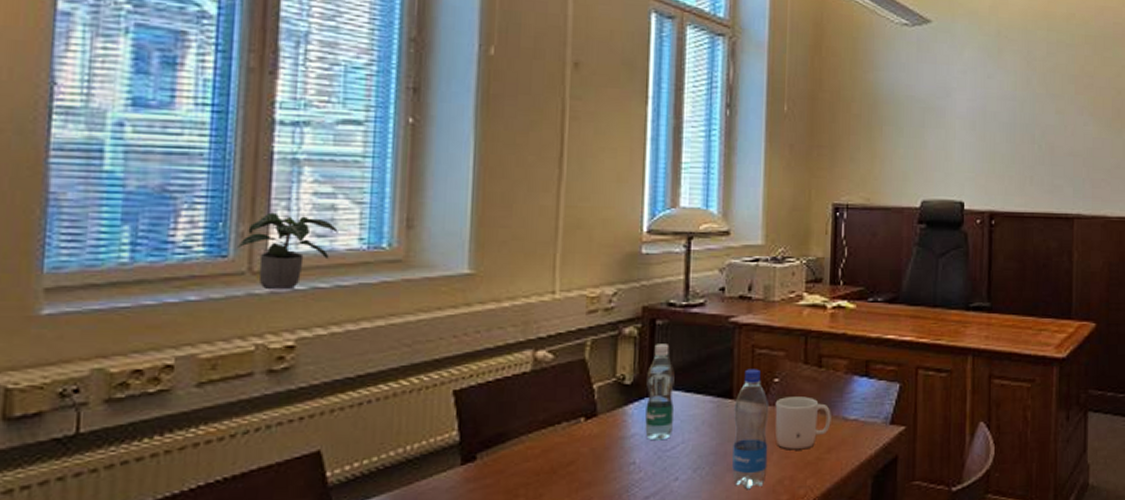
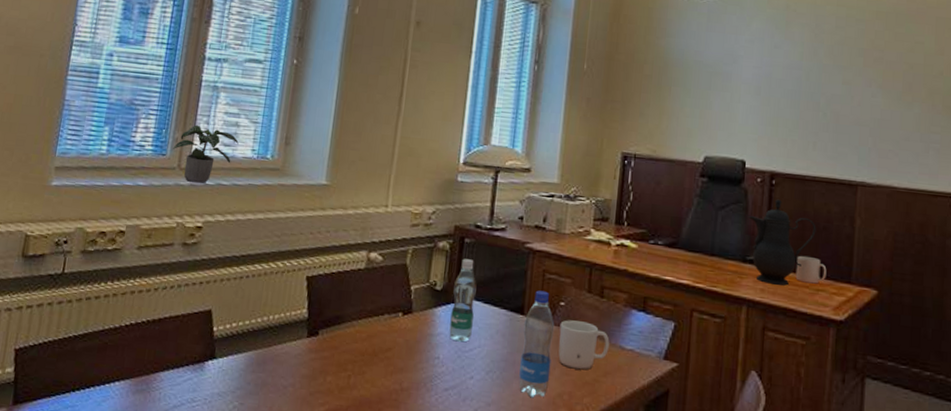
coffeepot: none [969,240,1037,329] -> present [748,199,816,286]
mug: none [1018,296,1048,324] -> present [795,255,827,284]

